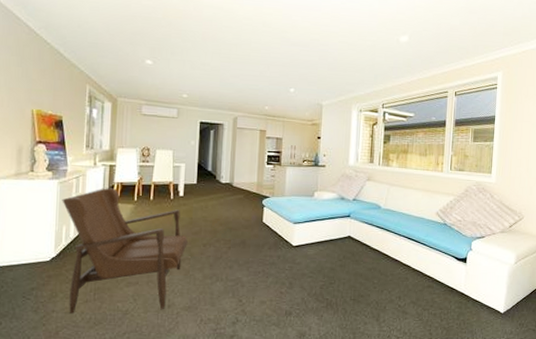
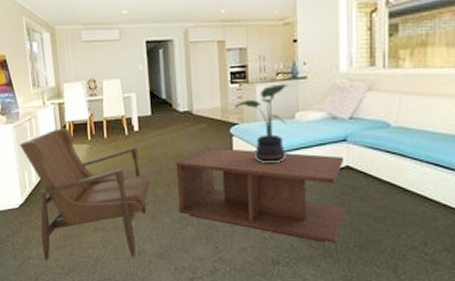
coffee table: none [211,215,347,297] -> present [176,147,345,243]
potted plant: none [268,169,311,231] -> present [235,83,288,164]

